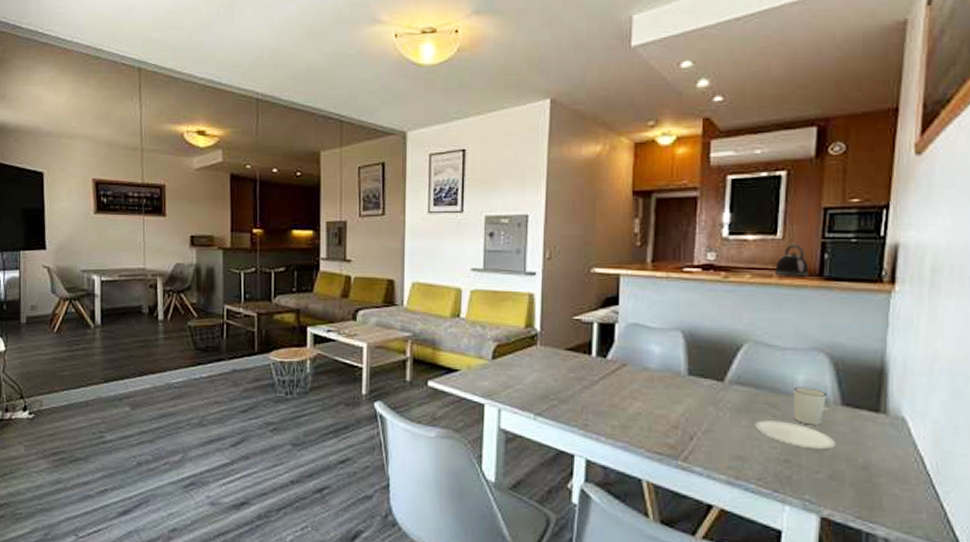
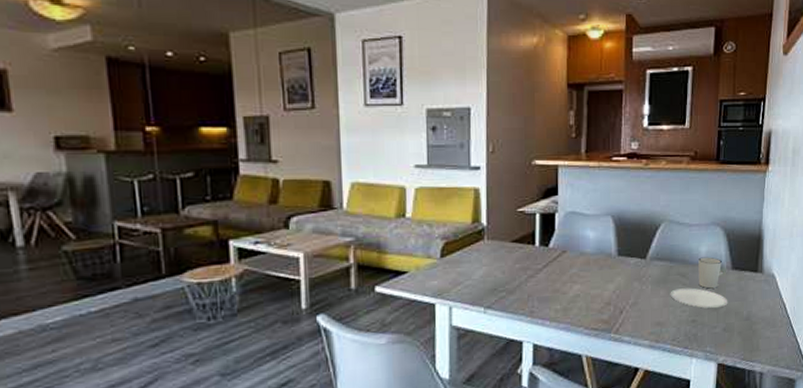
kettle: present [774,245,809,278] -> none [683,133,710,163]

